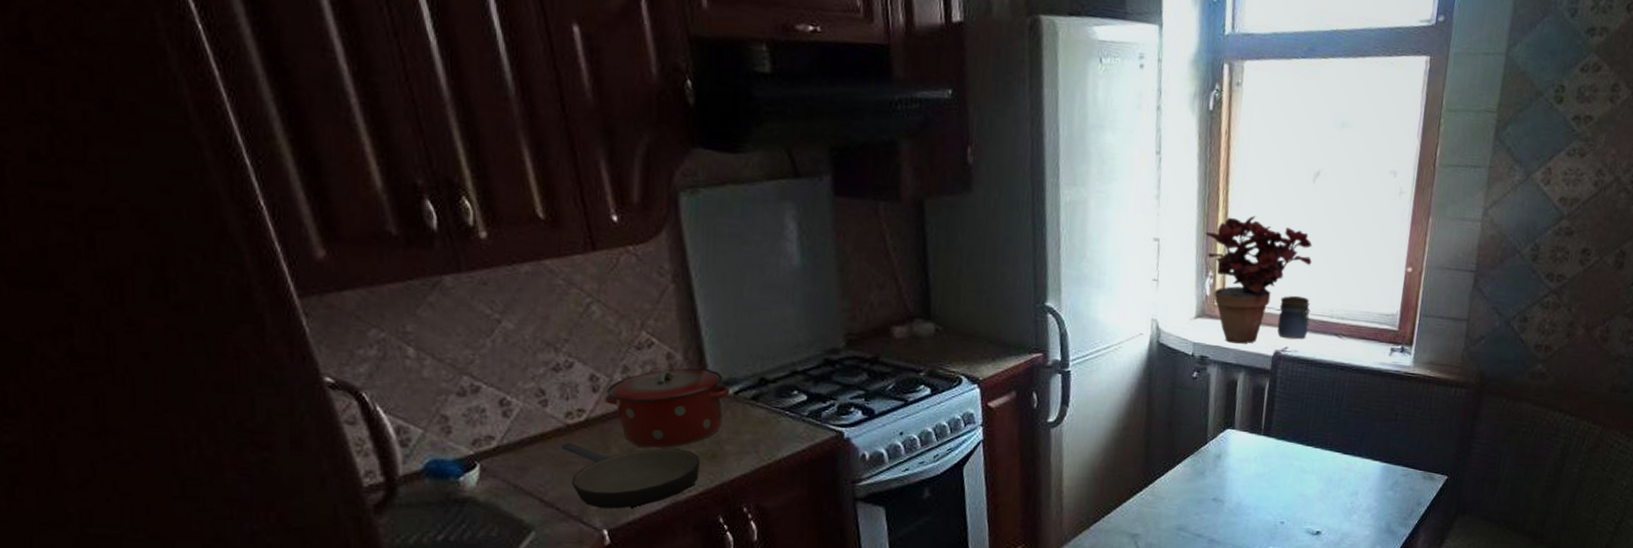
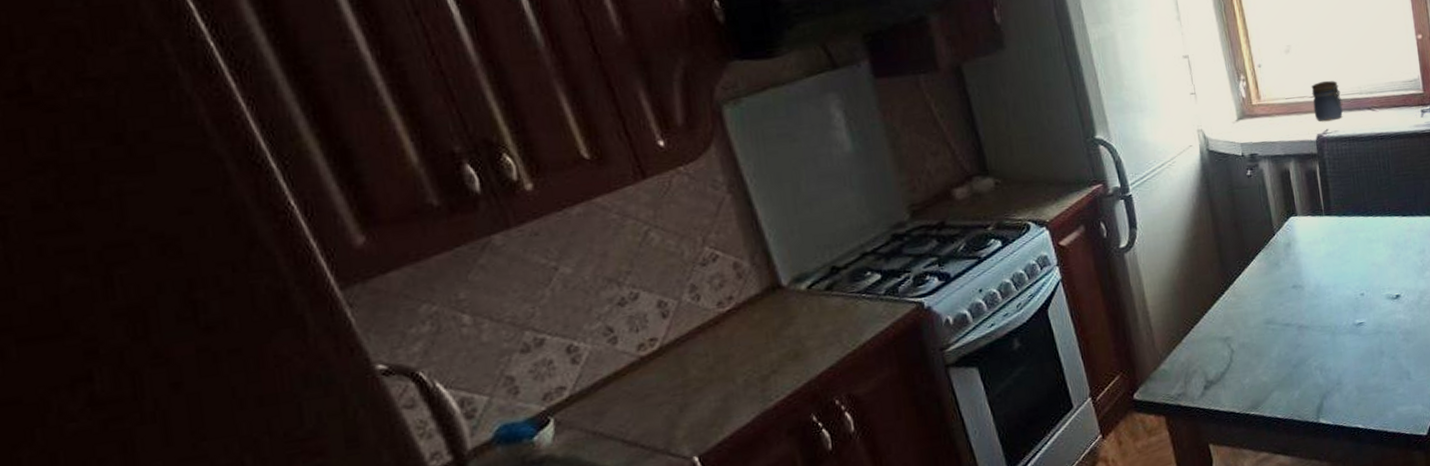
frying pan: present [560,442,699,509] -> none [636,355,785,436]
casserole: present [605,367,729,449] -> none [676,269,803,363]
potted plant: present [1205,216,1312,344] -> none [1229,17,1331,136]

